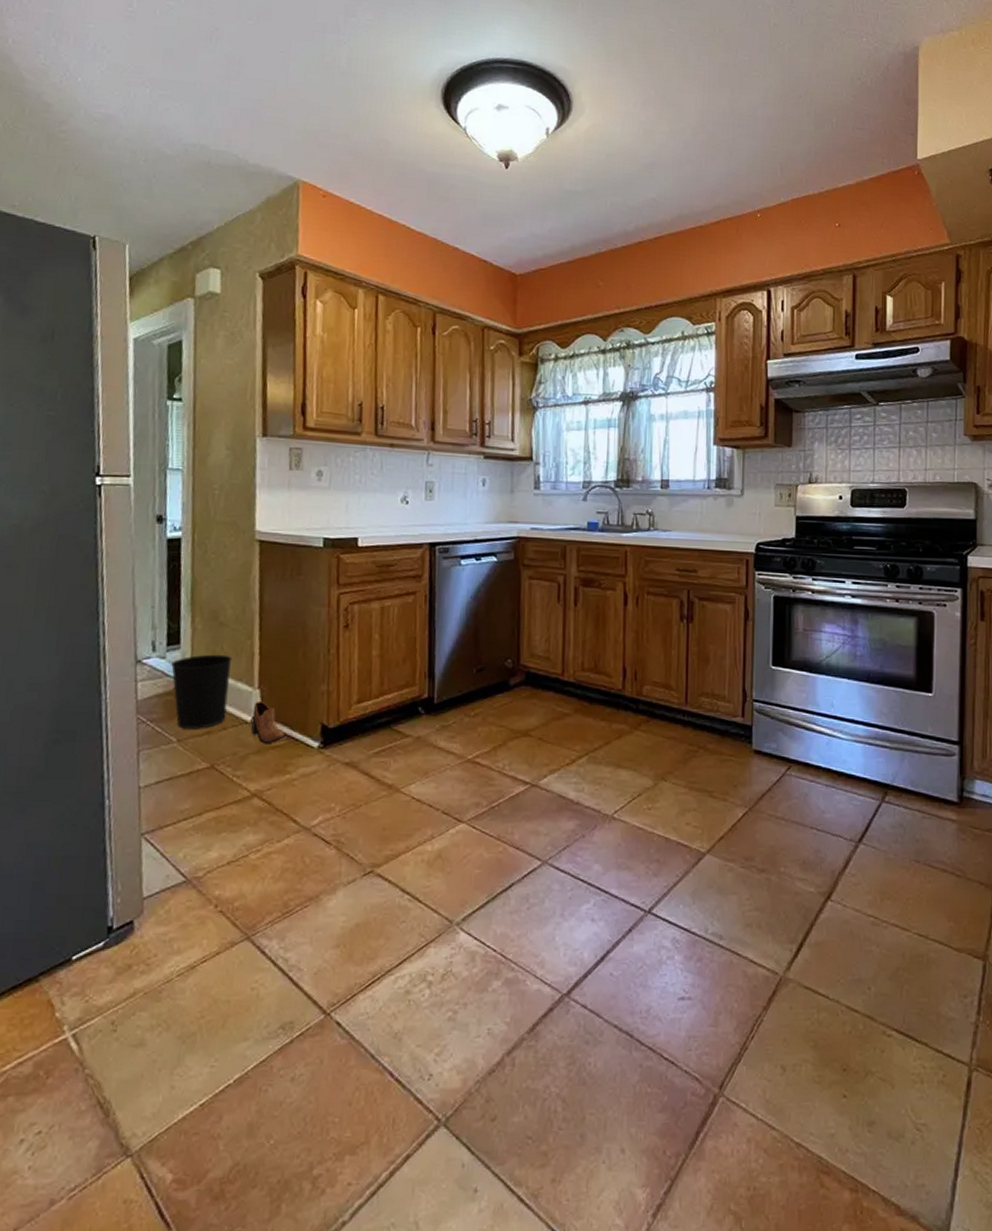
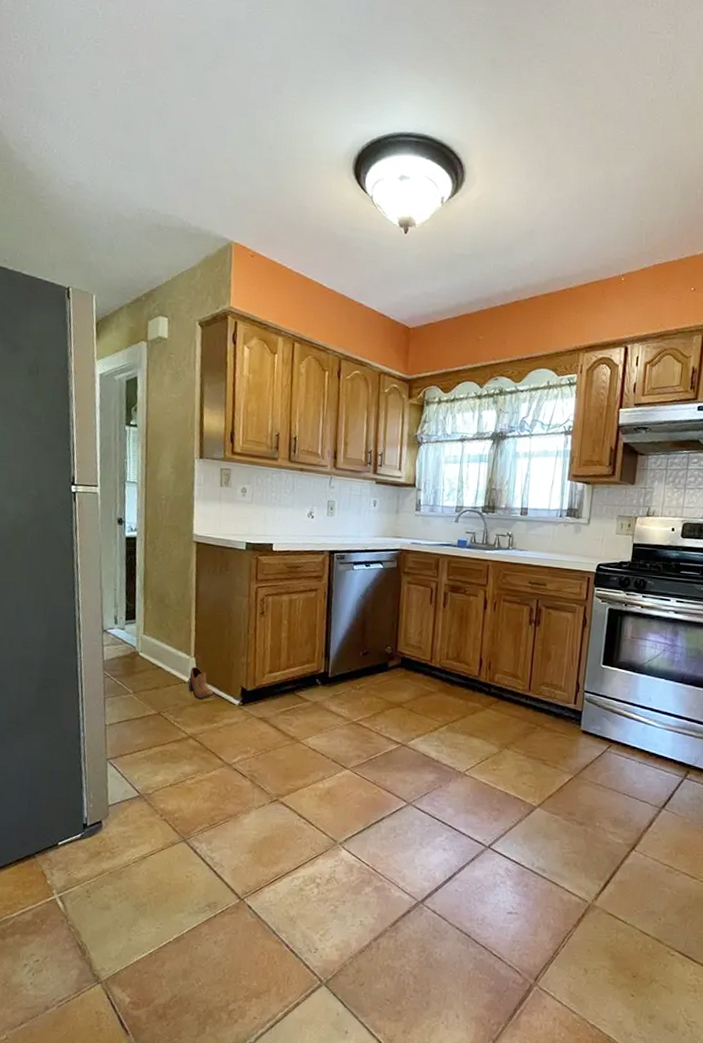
wastebasket: present [170,654,232,729] -> none [128,628,175,685]

